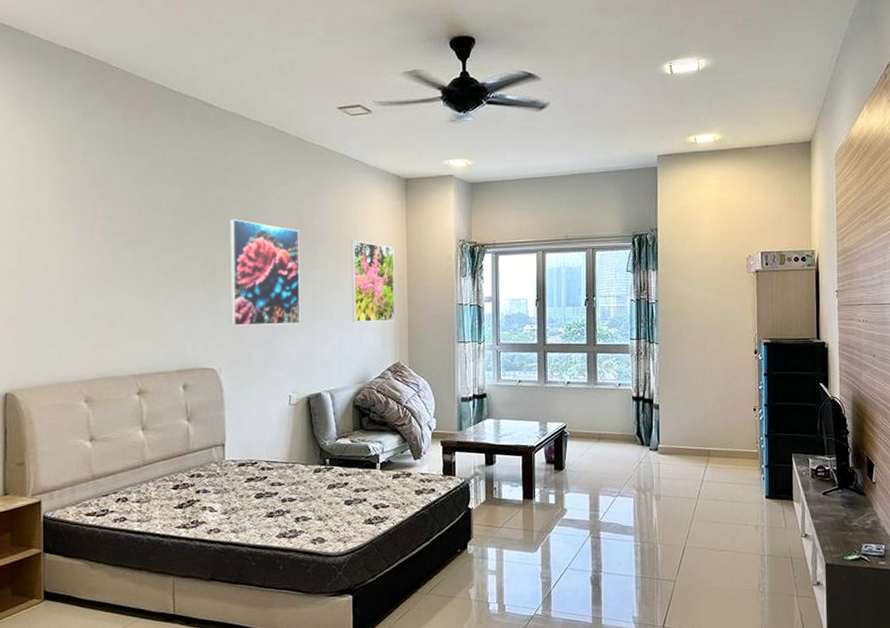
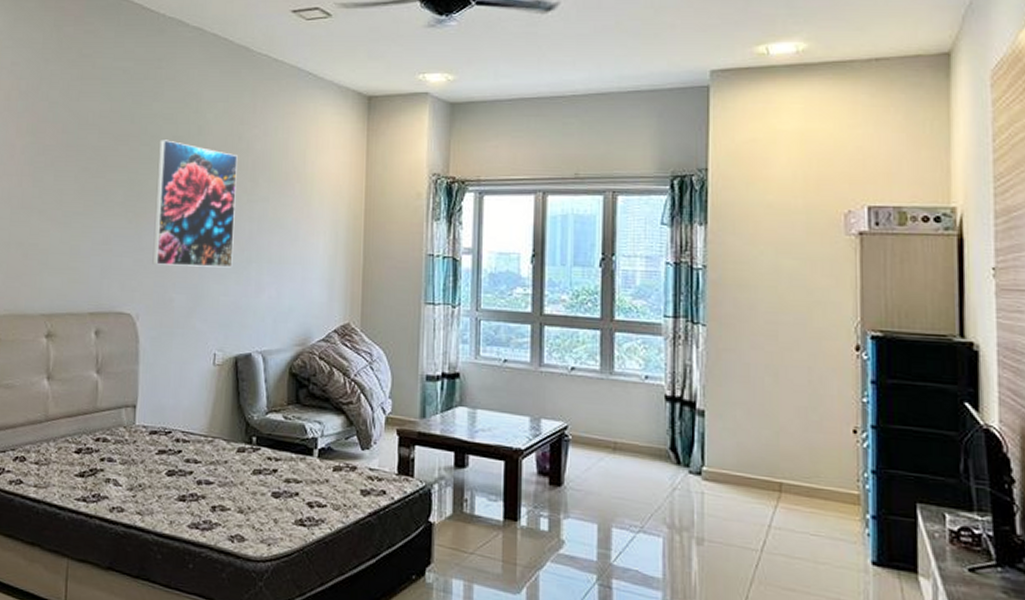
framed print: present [351,240,395,322] -> none [294,169,350,272]

